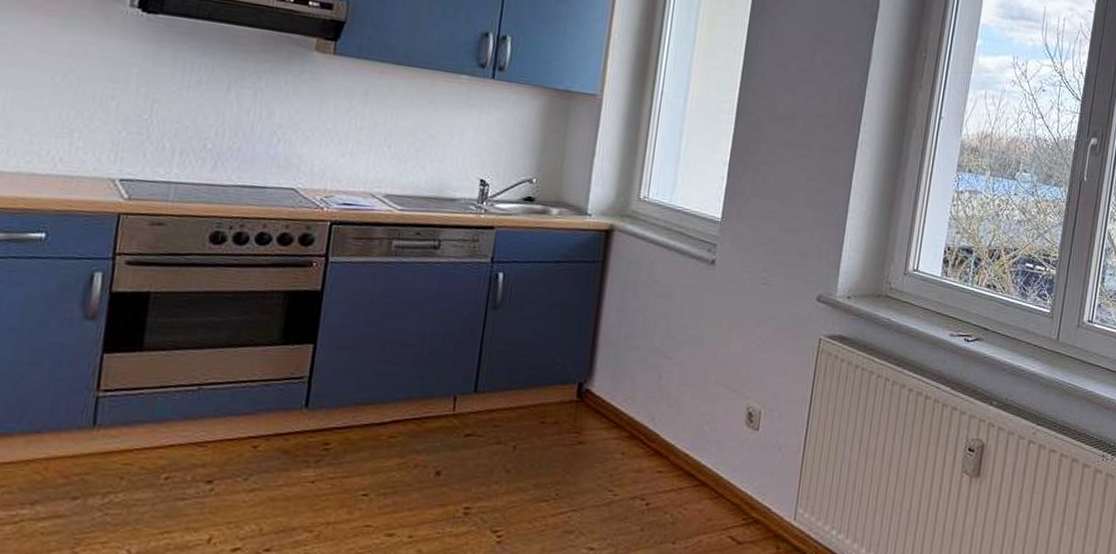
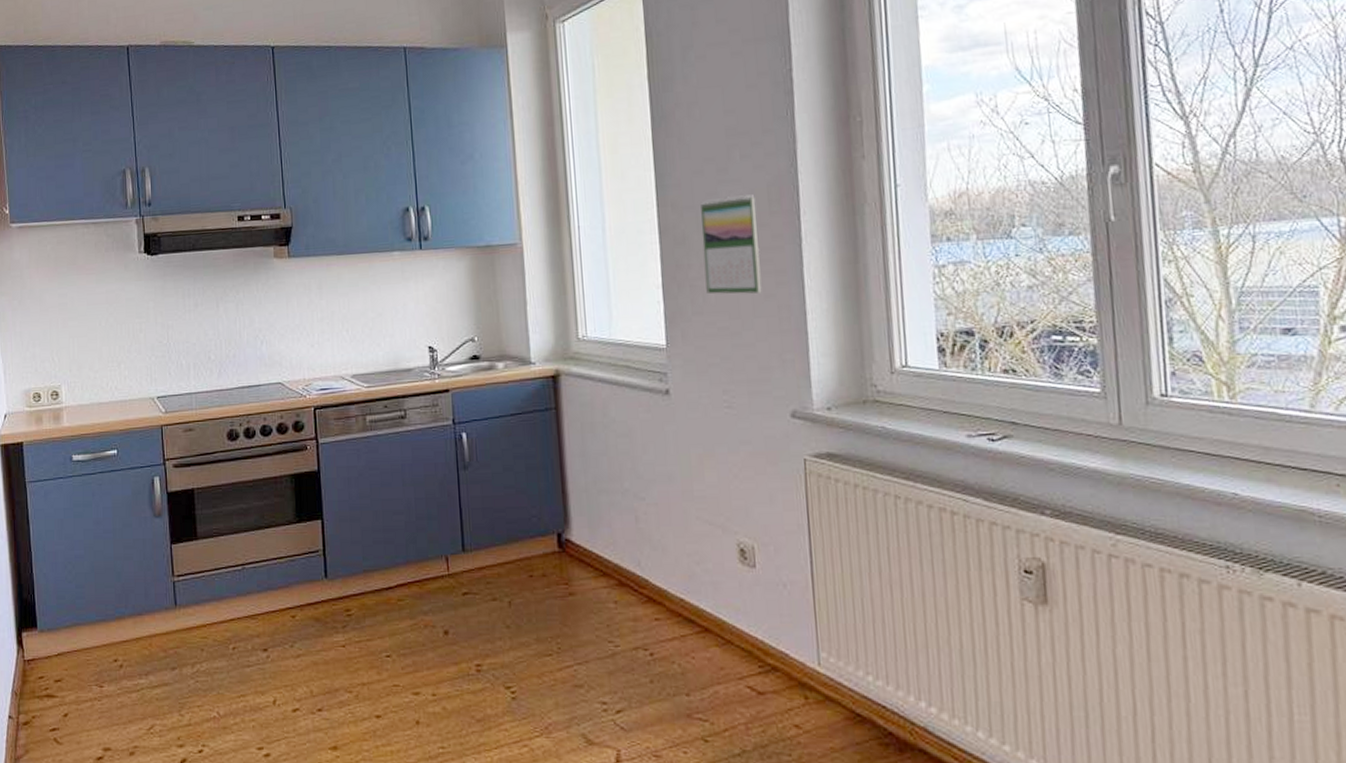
calendar: none [767,94,827,187] -> present [700,194,762,294]

